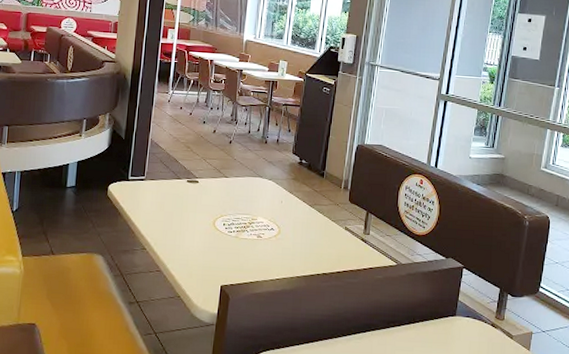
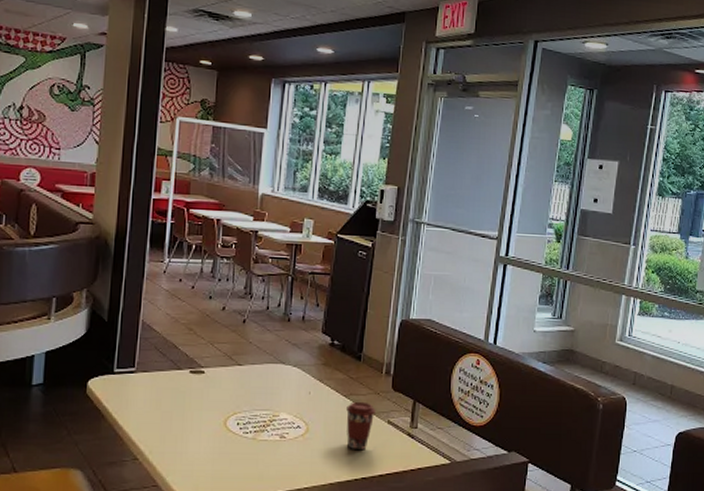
coffee cup: none [311,210,335,251] -> present [346,401,376,451]

